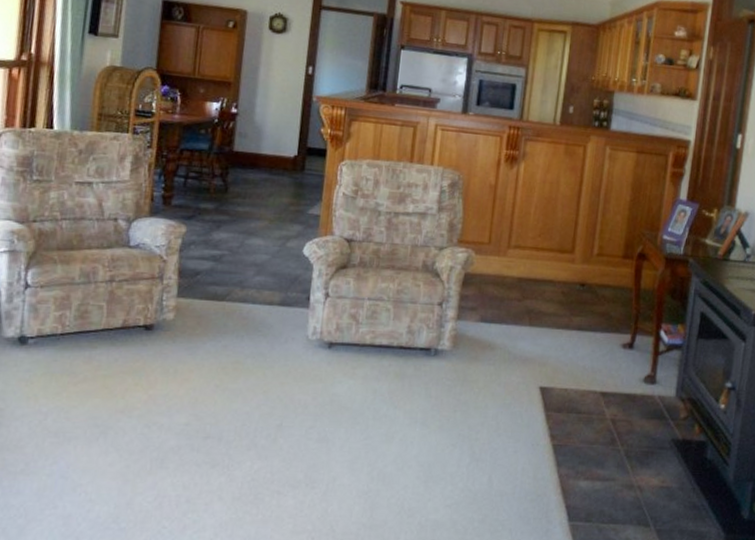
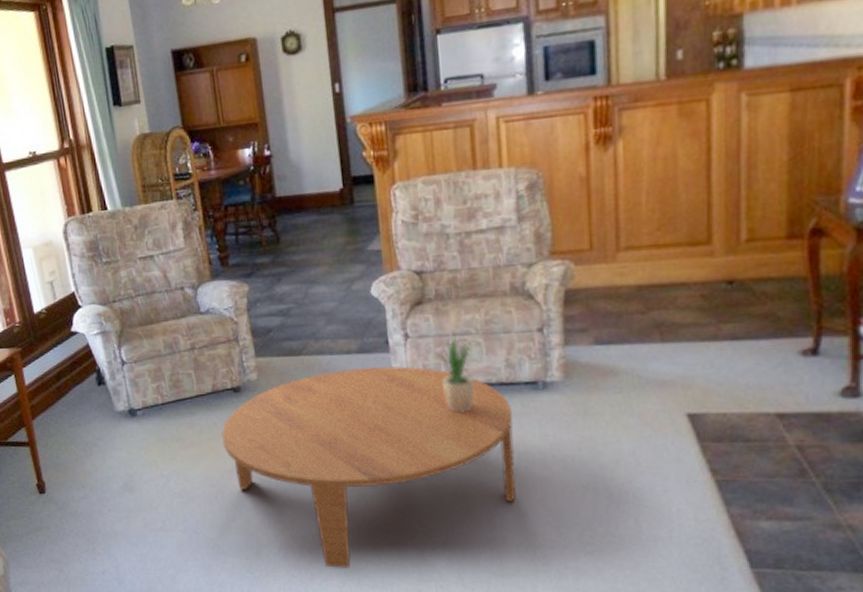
coffee table: none [119,318,406,519] -> present [222,366,517,568]
potted plant: none [351,295,382,370] -> present [443,330,474,412]

